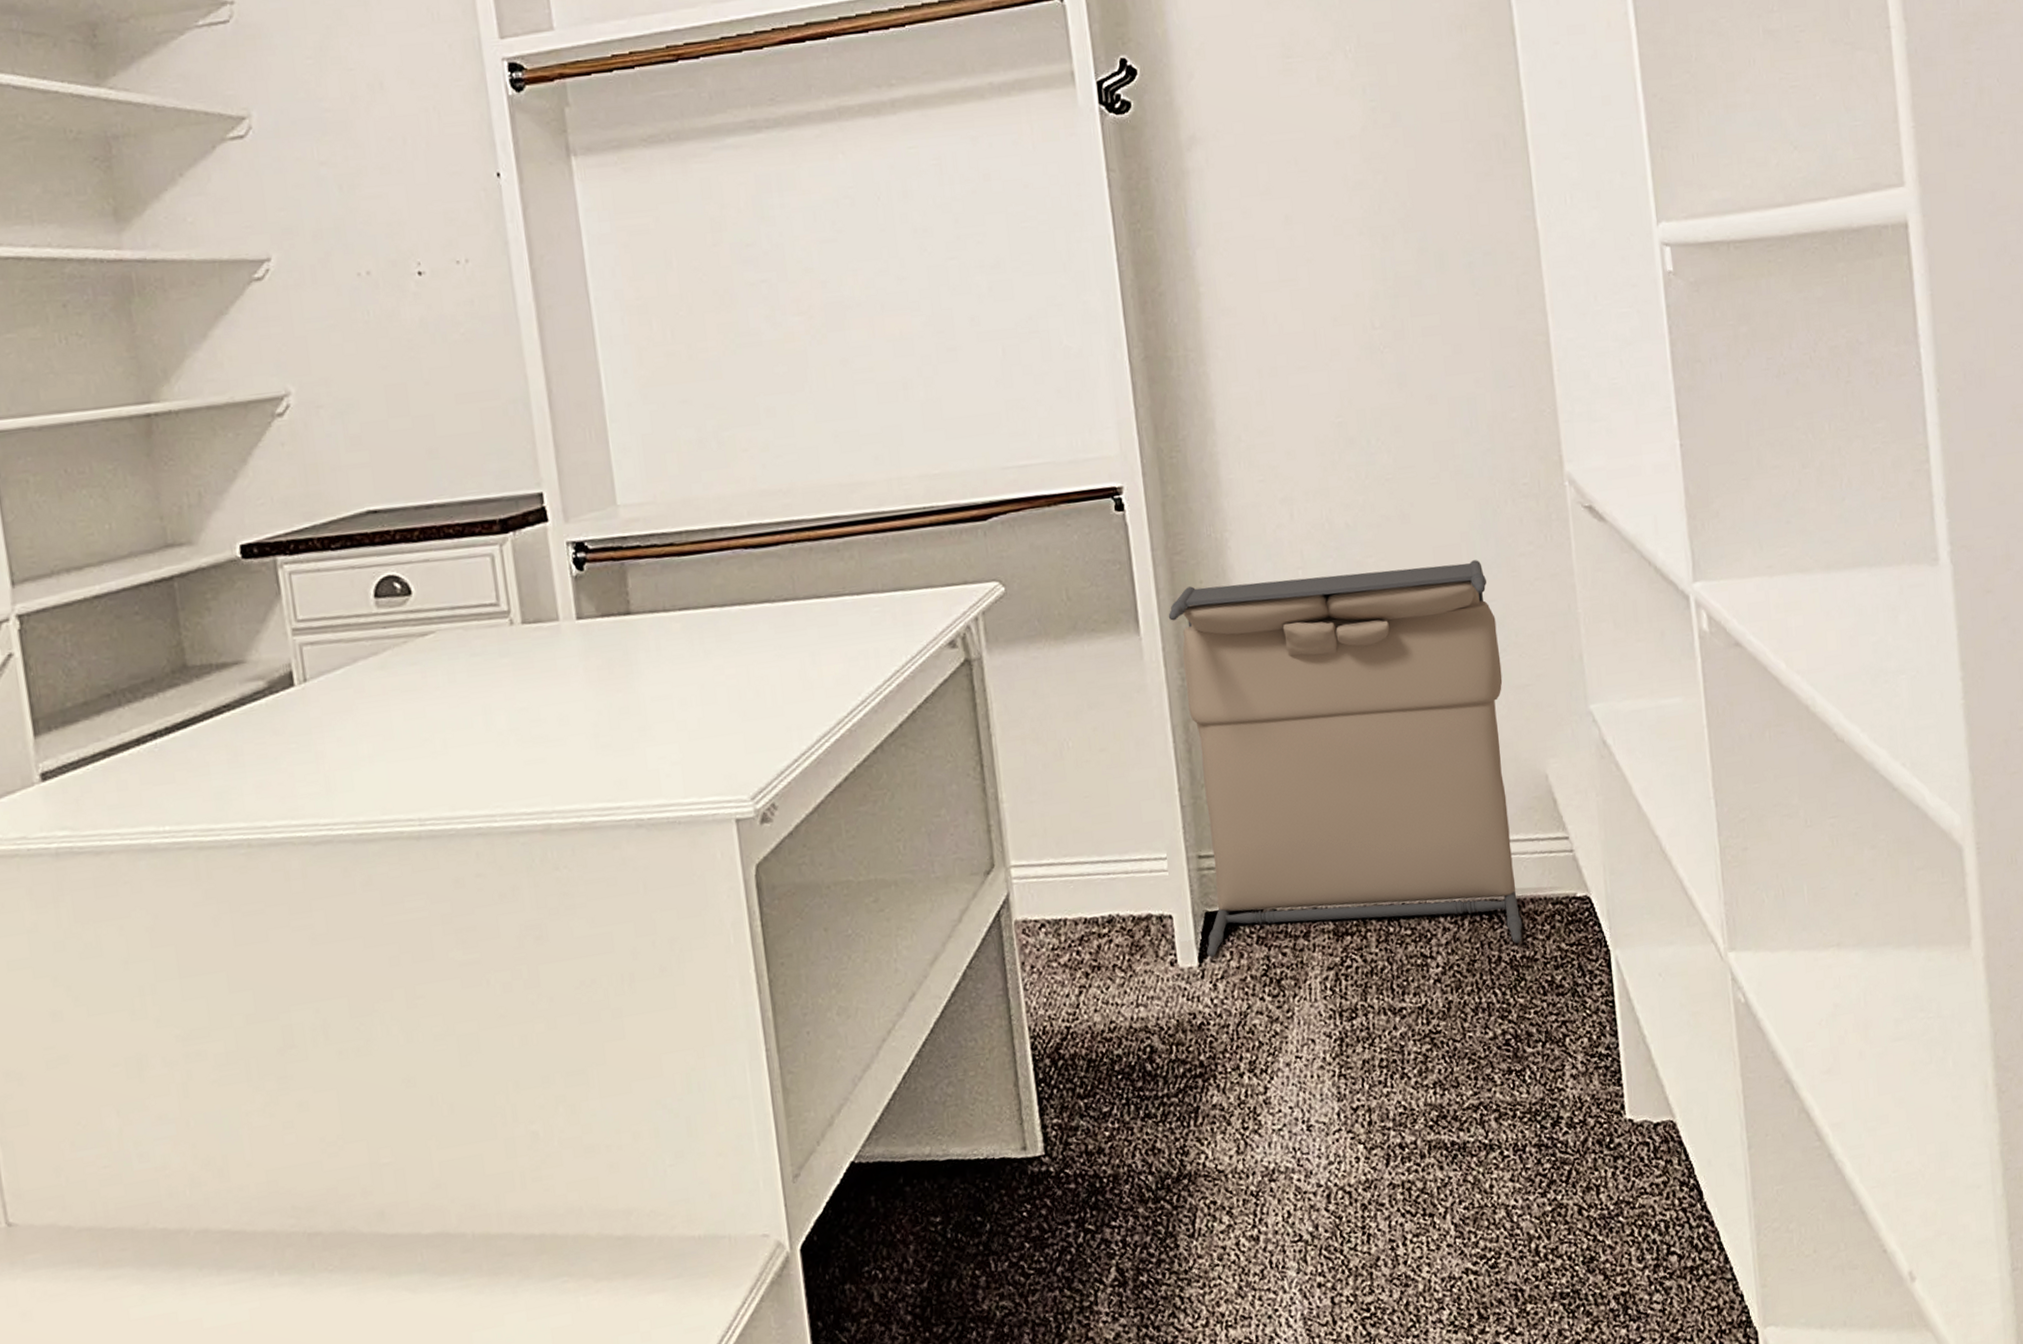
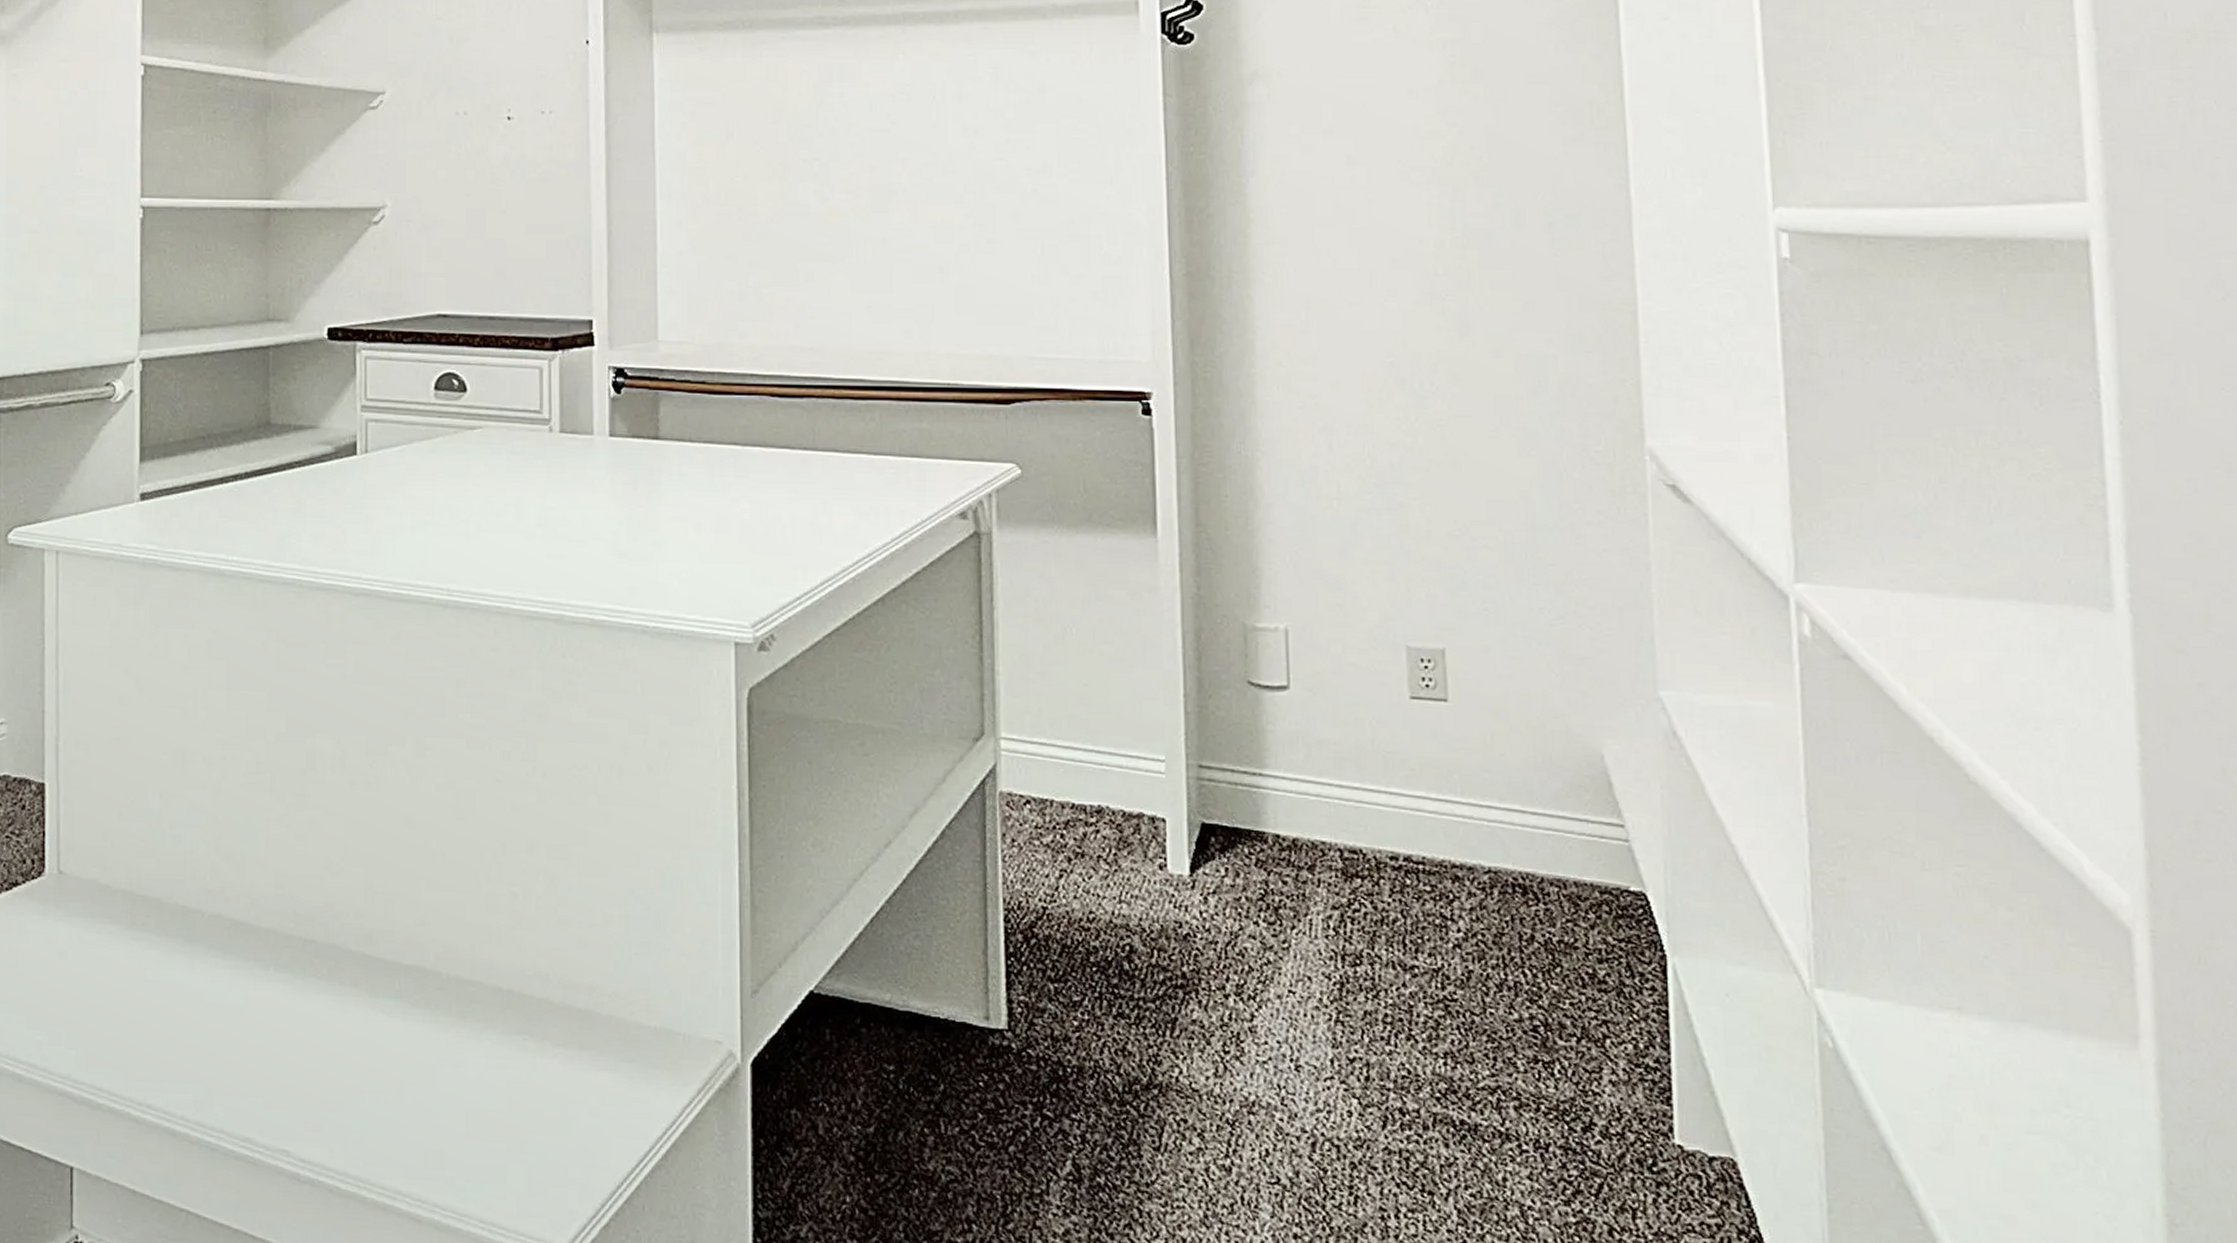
laundry hamper: present [1168,560,1522,958] -> none [1188,499,1562,926]

